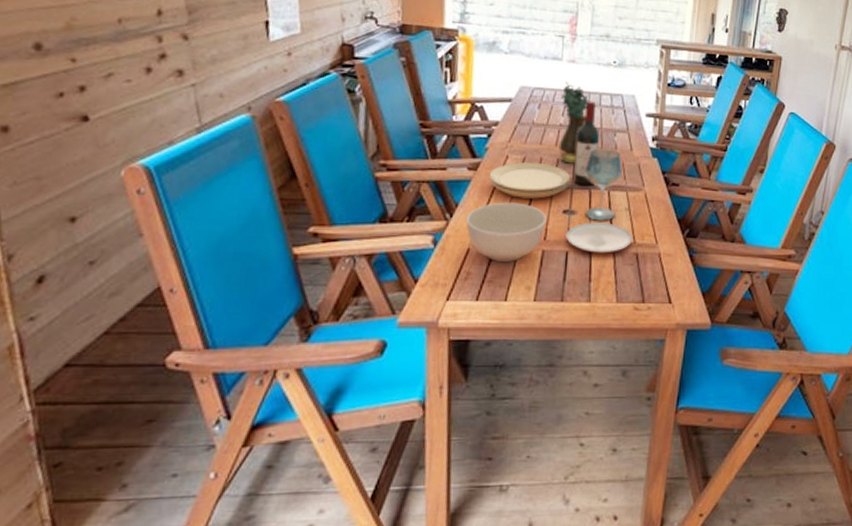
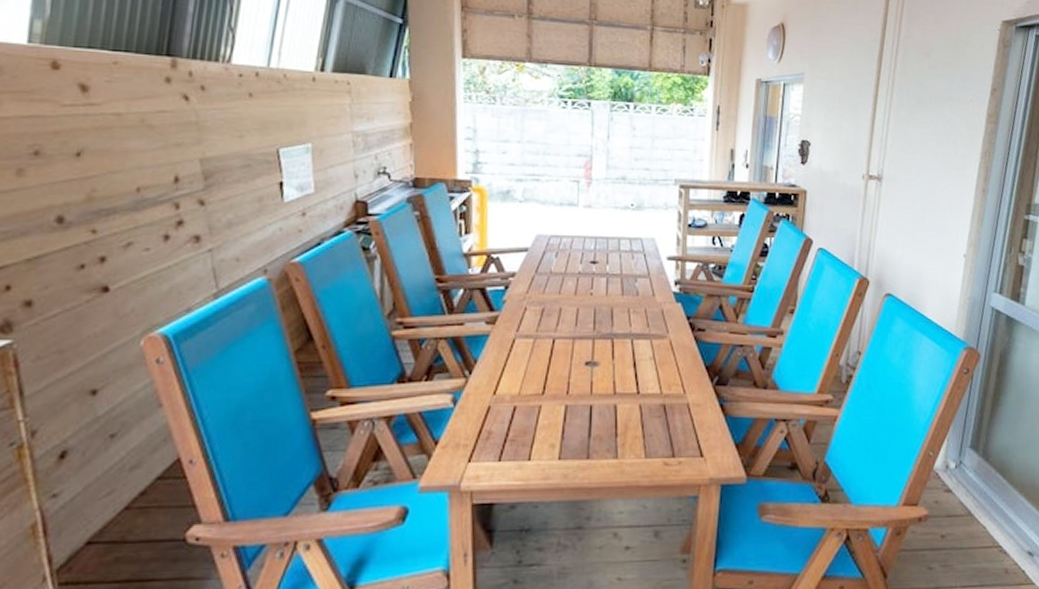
bowl: present [465,202,547,263] -> none [485,356,569,420]
plate: present [489,162,571,199] -> none [507,314,592,351]
vase: present [558,81,589,164] -> none [578,227,607,313]
plate: present [566,222,632,254] -> none [589,373,659,406]
wine bottle: present [574,101,601,186] -> none [595,246,621,335]
wine glass: present [584,148,622,221] -> none [605,295,645,372]

